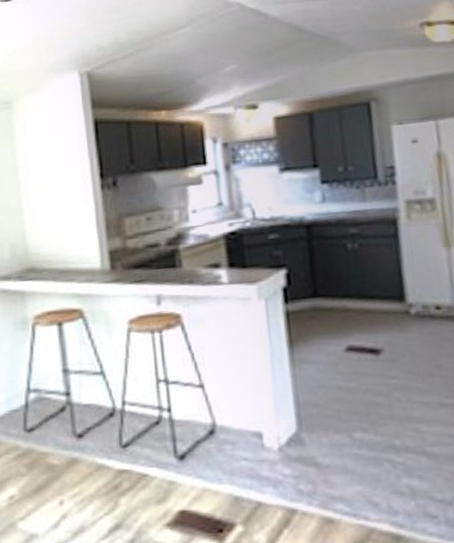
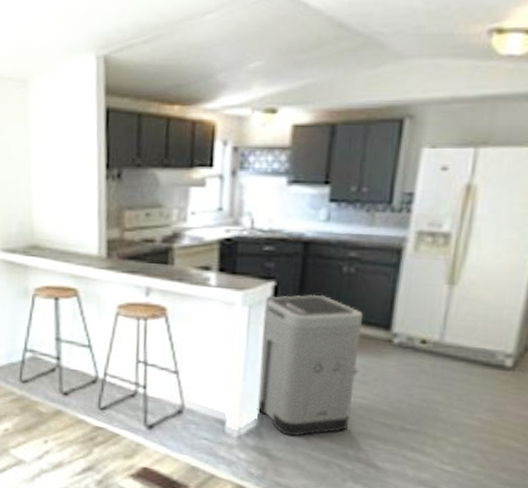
trash can: none [281,275,389,437] -> present [257,294,362,437]

